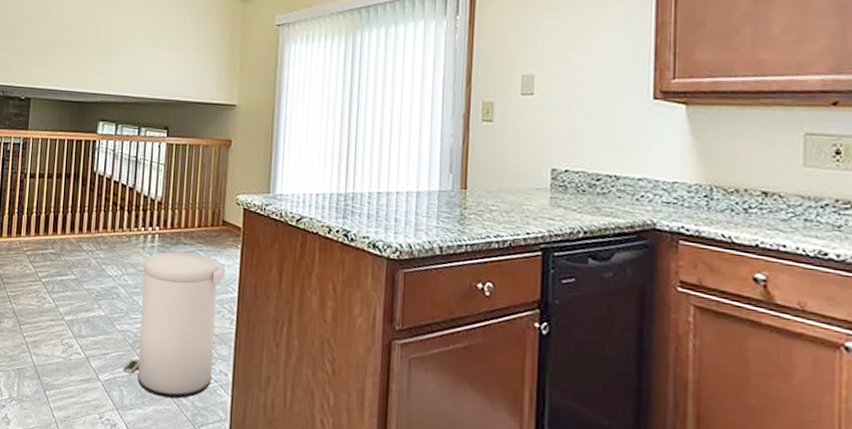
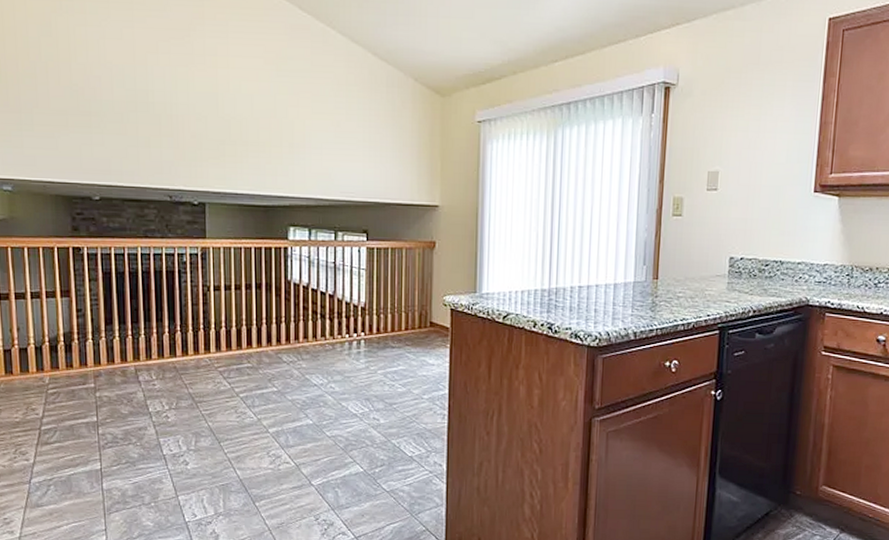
pedal bin: present [123,251,226,399] -> none [336,355,436,493]

